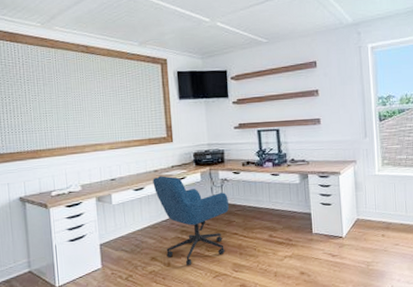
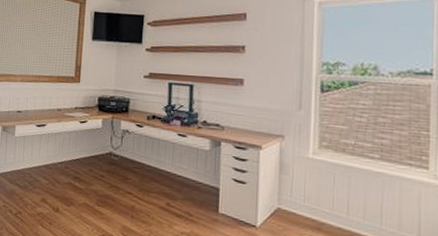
office chair: present [153,176,229,265] -> none [54,115,127,216]

